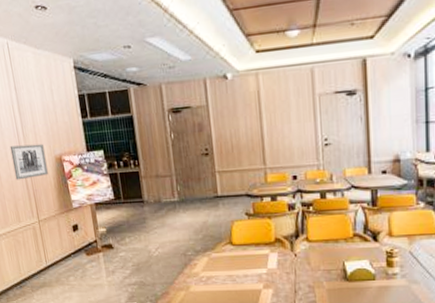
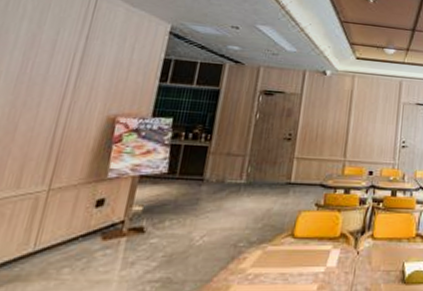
wall art: present [9,143,48,180] -> none [38,96,98,137]

